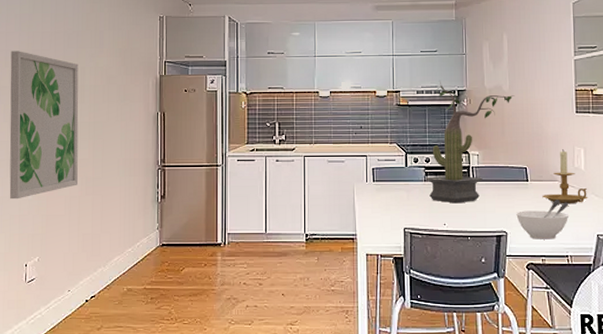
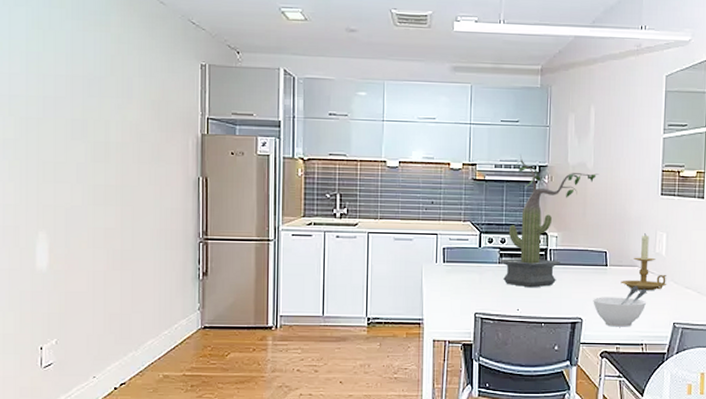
wall art: present [9,51,79,200] -> none [16,96,104,273]

